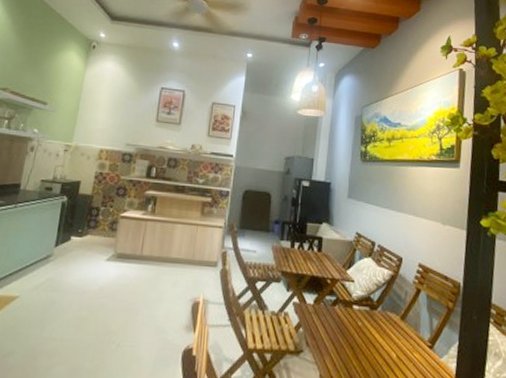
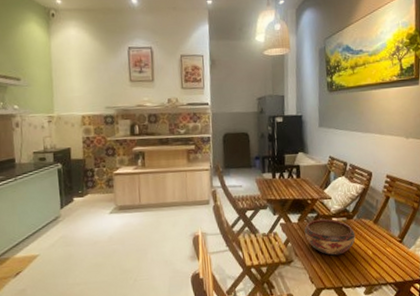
decorative bowl: none [319,303,378,353] -> present [304,218,356,256]

